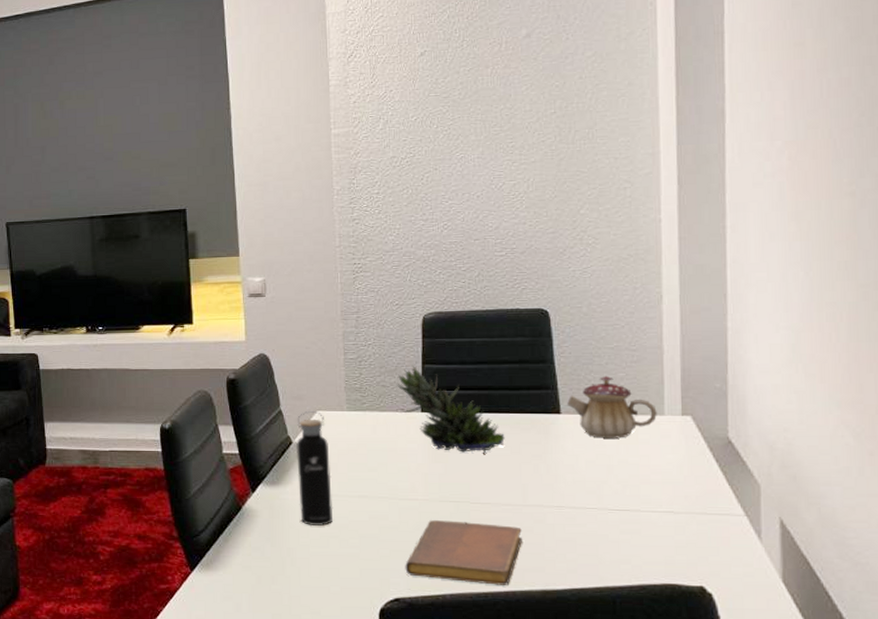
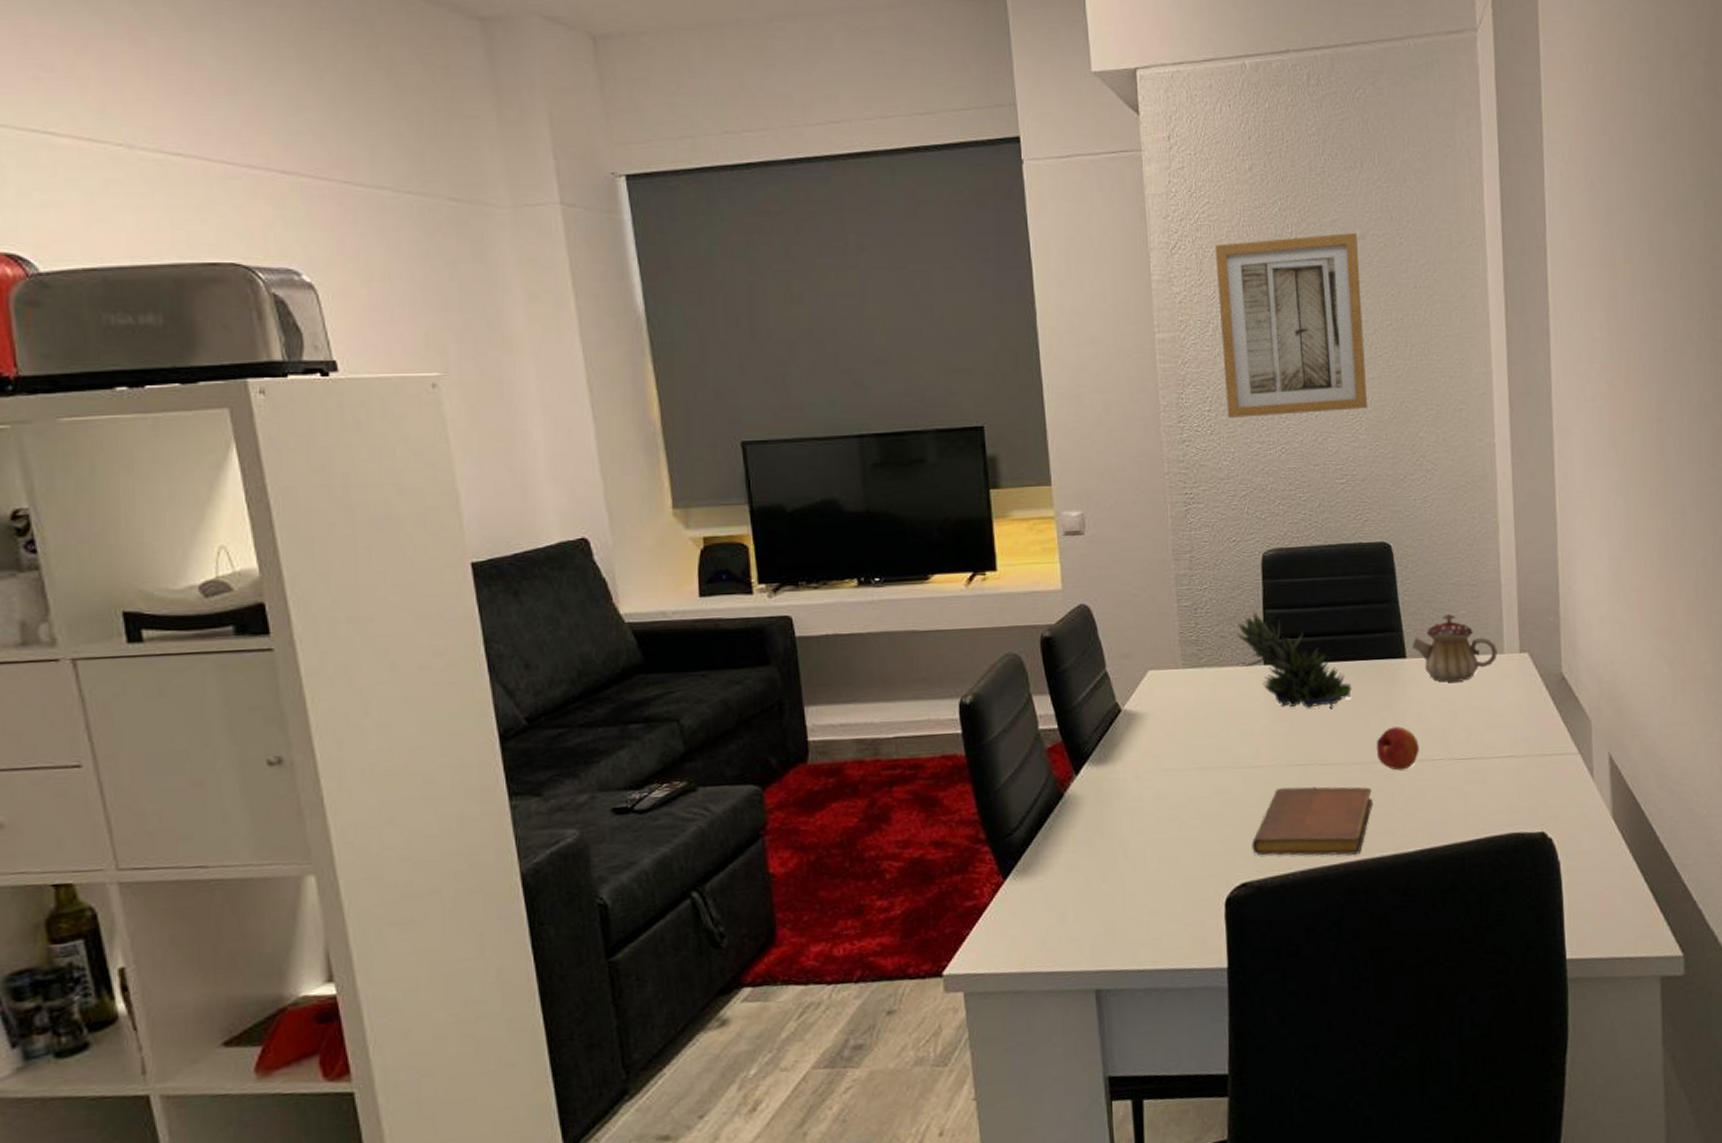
water bottle: present [296,411,333,527] -> none [1126,671,1171,810]
wall art: none [387,32,528,199] -> present [1214,232,1367,418]
fruit: none [527,475,571,515] -> present [1376,726,1419,771]

